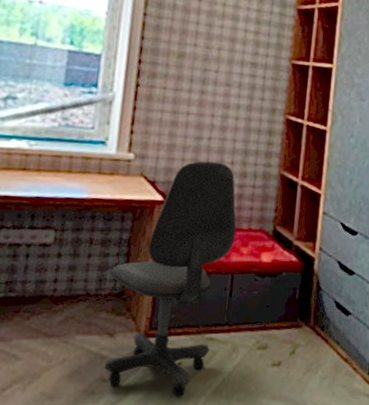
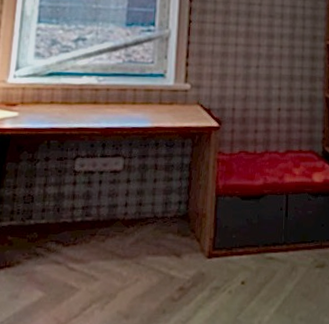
office chair: present [105,161,237,397] -> none [174,88,288,316]

